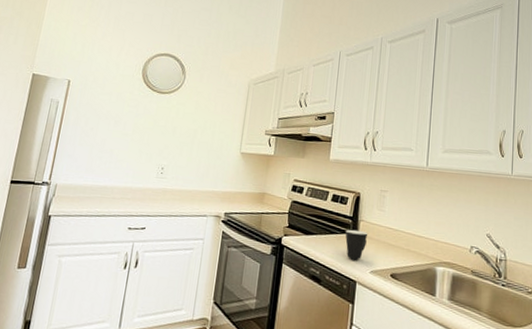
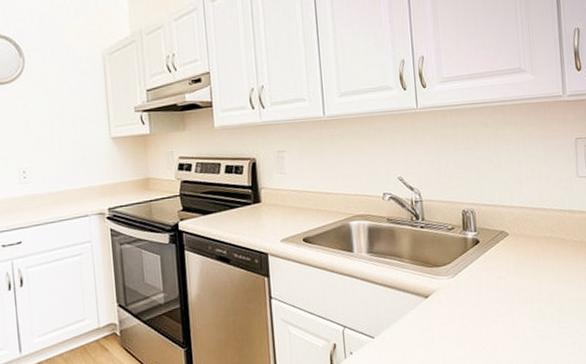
mug: present [345,229,368,260] -> none [246,199,272,232]

